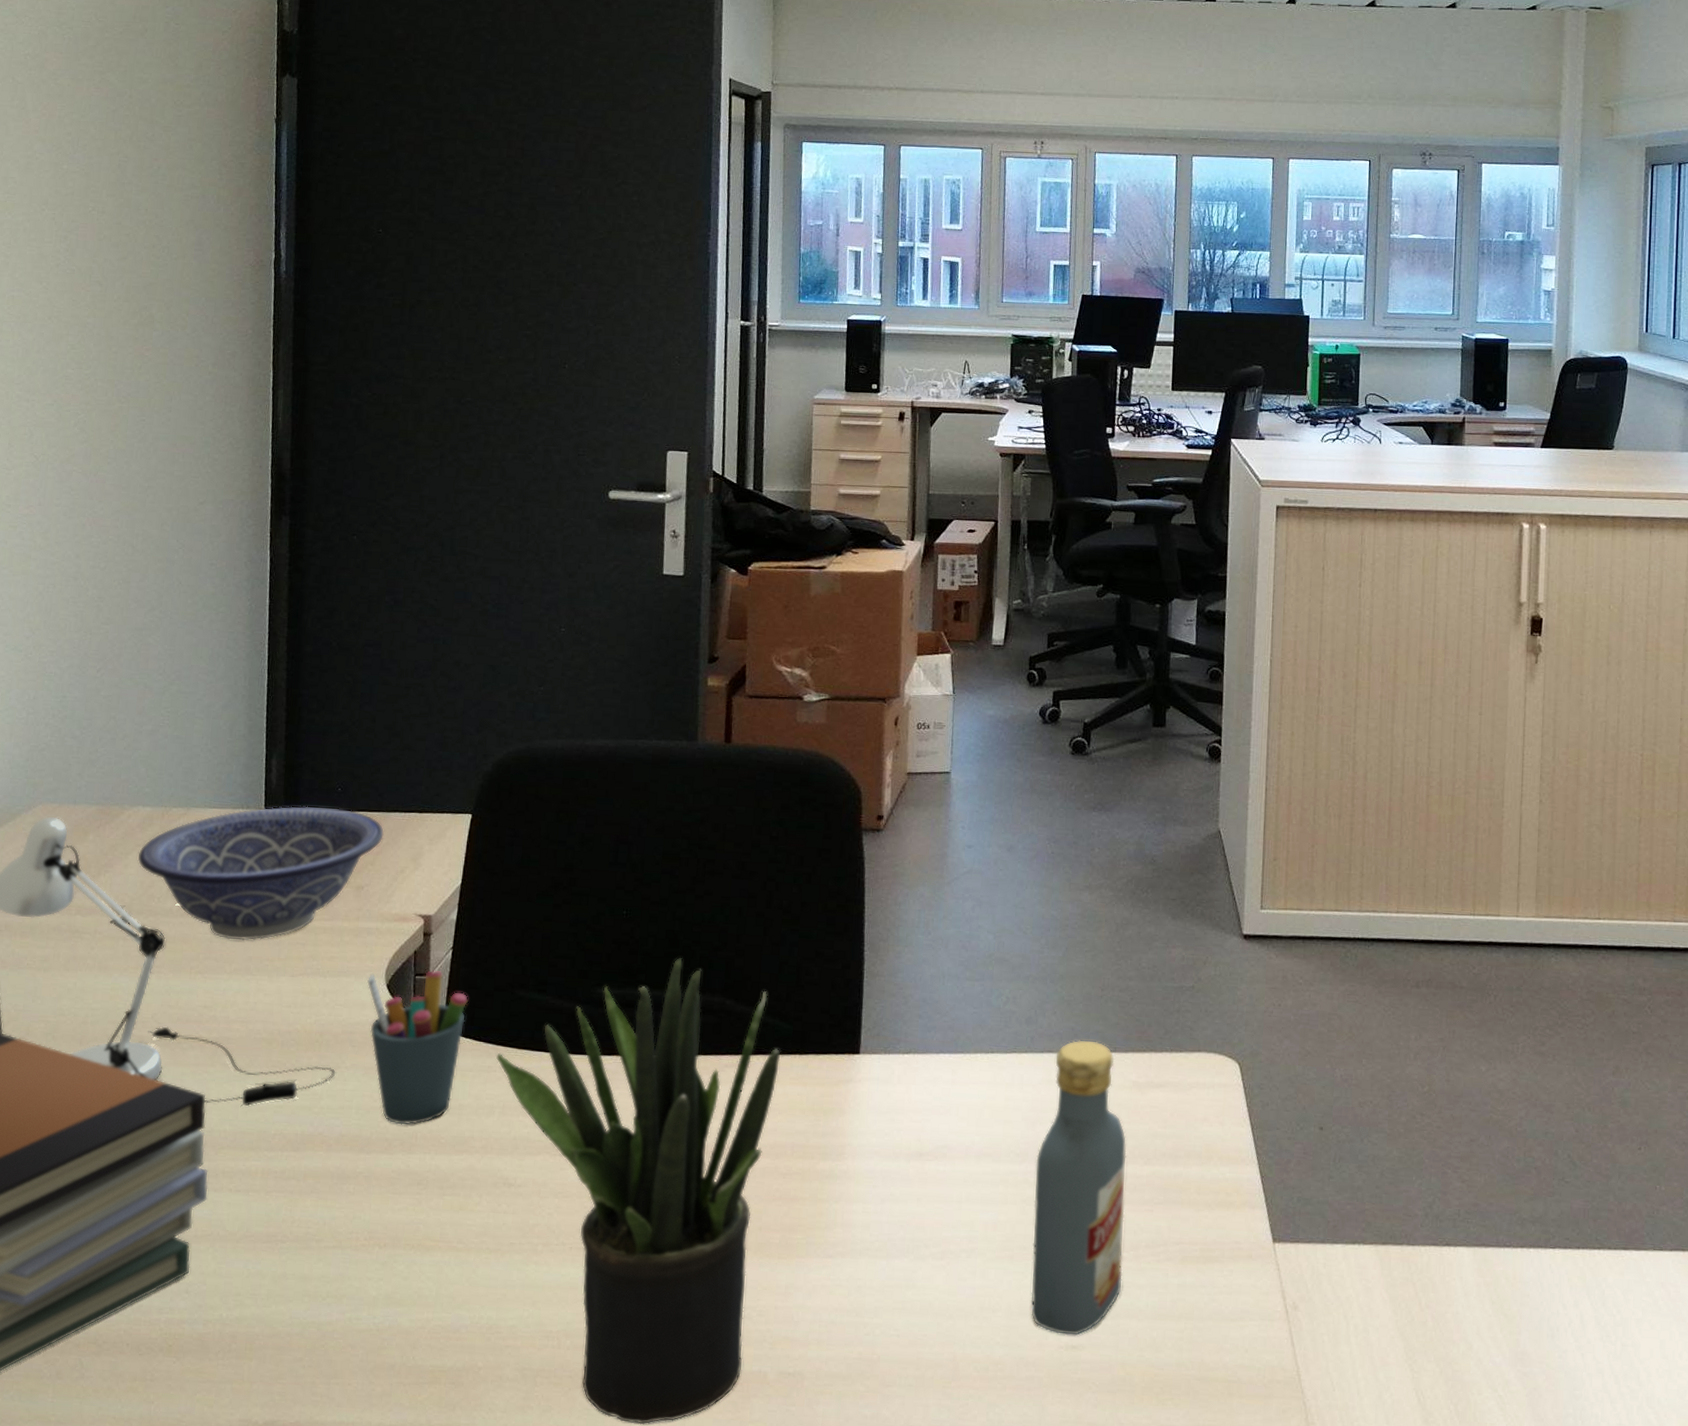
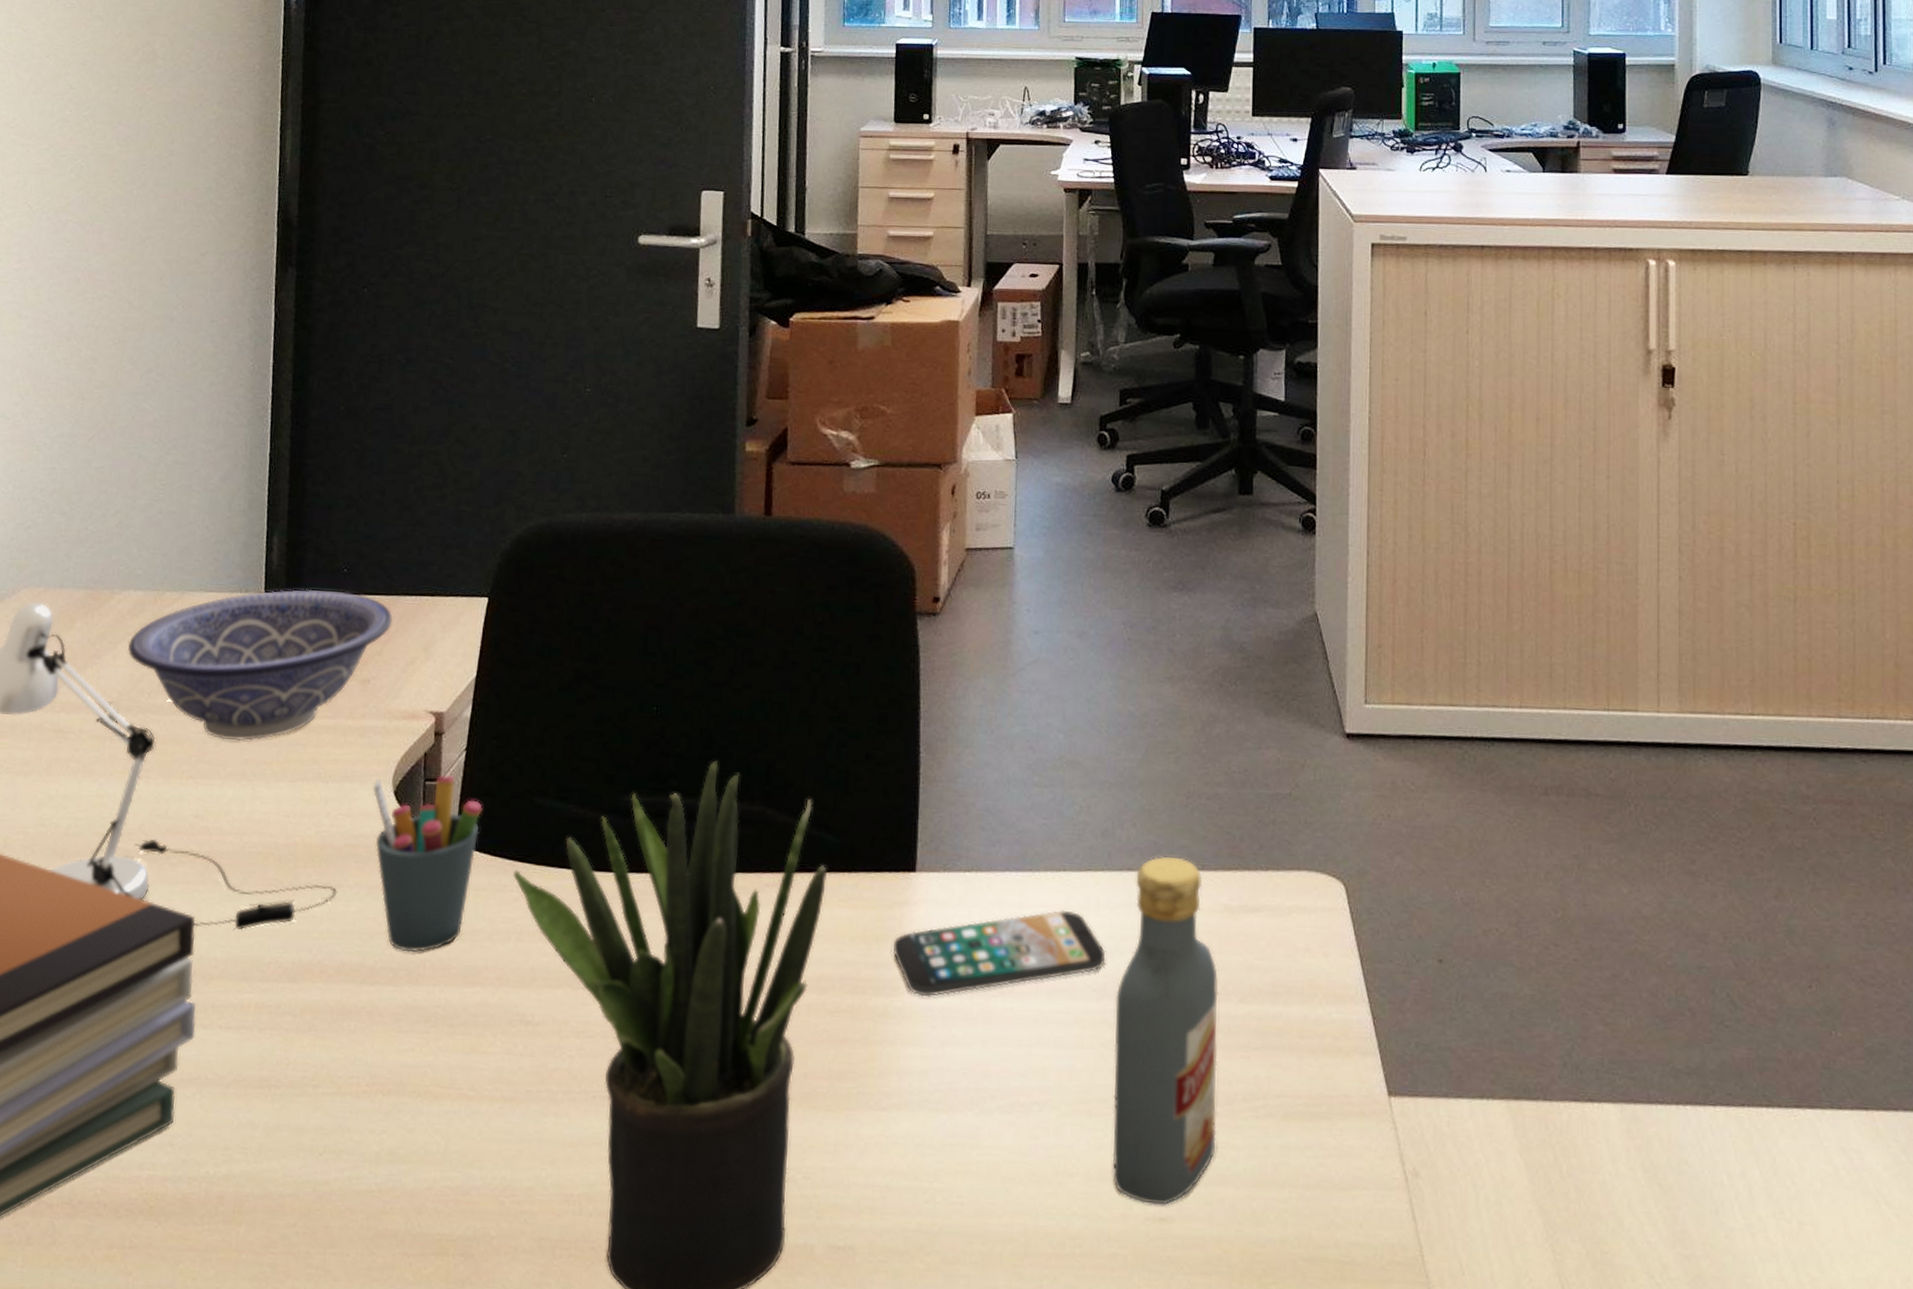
smartphone: none [839,1086,1028,1162] -> present [893,910,1106,998]

